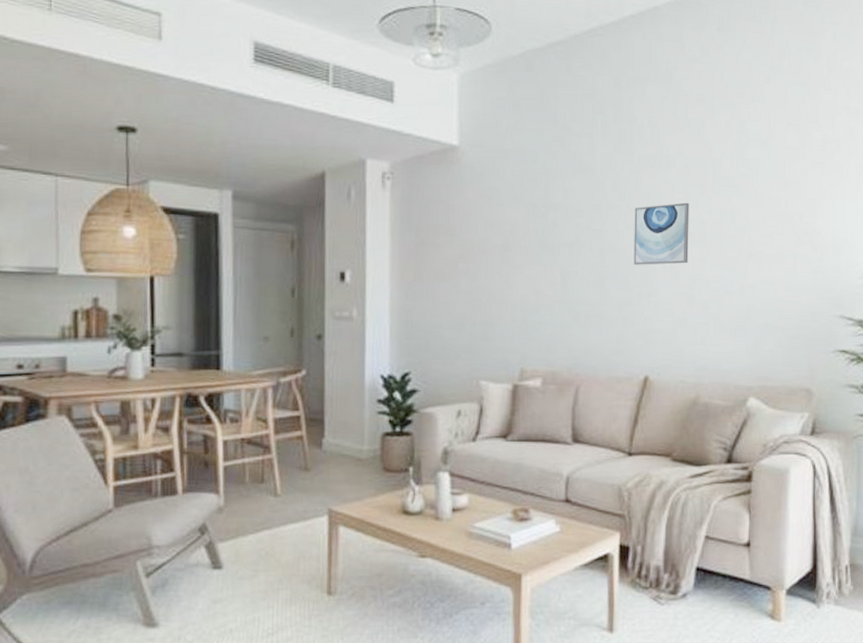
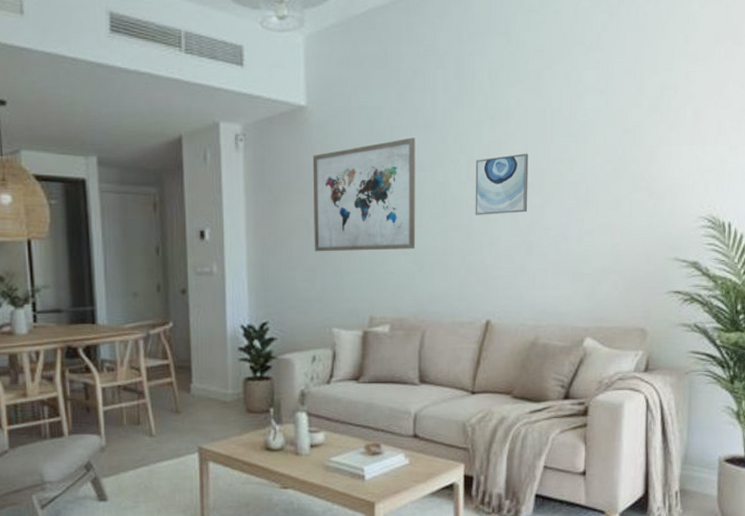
wall art: none [462,182,572,299] -> present [312,138,415,252]

